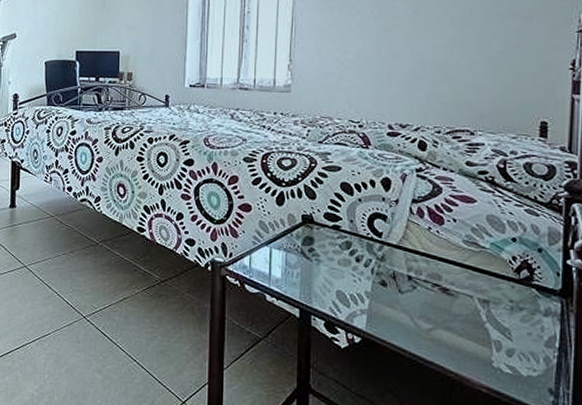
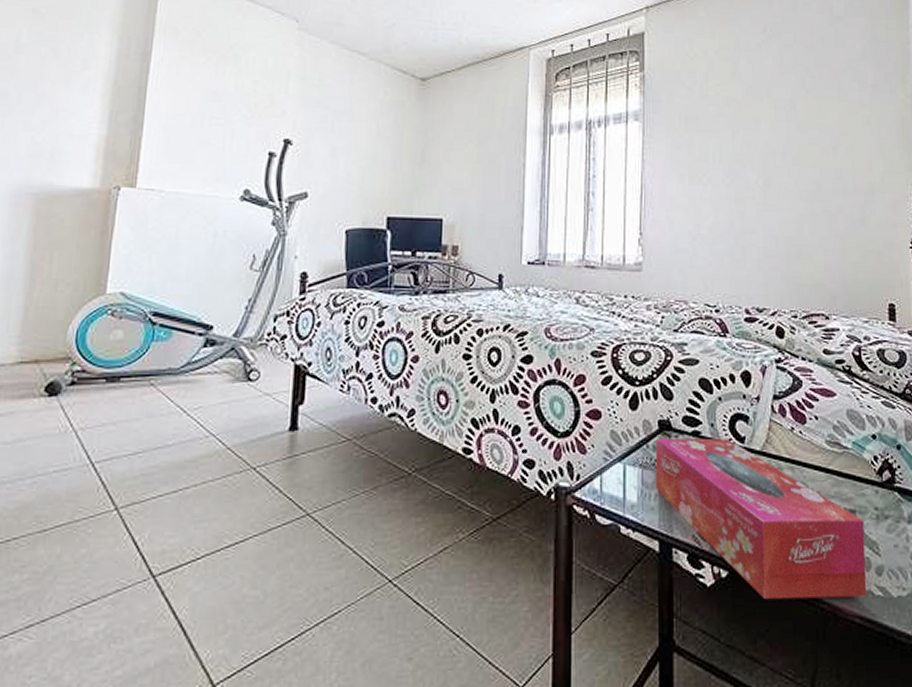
tissue box: none [298,229,497,372] -> present [655,438,867,600]

